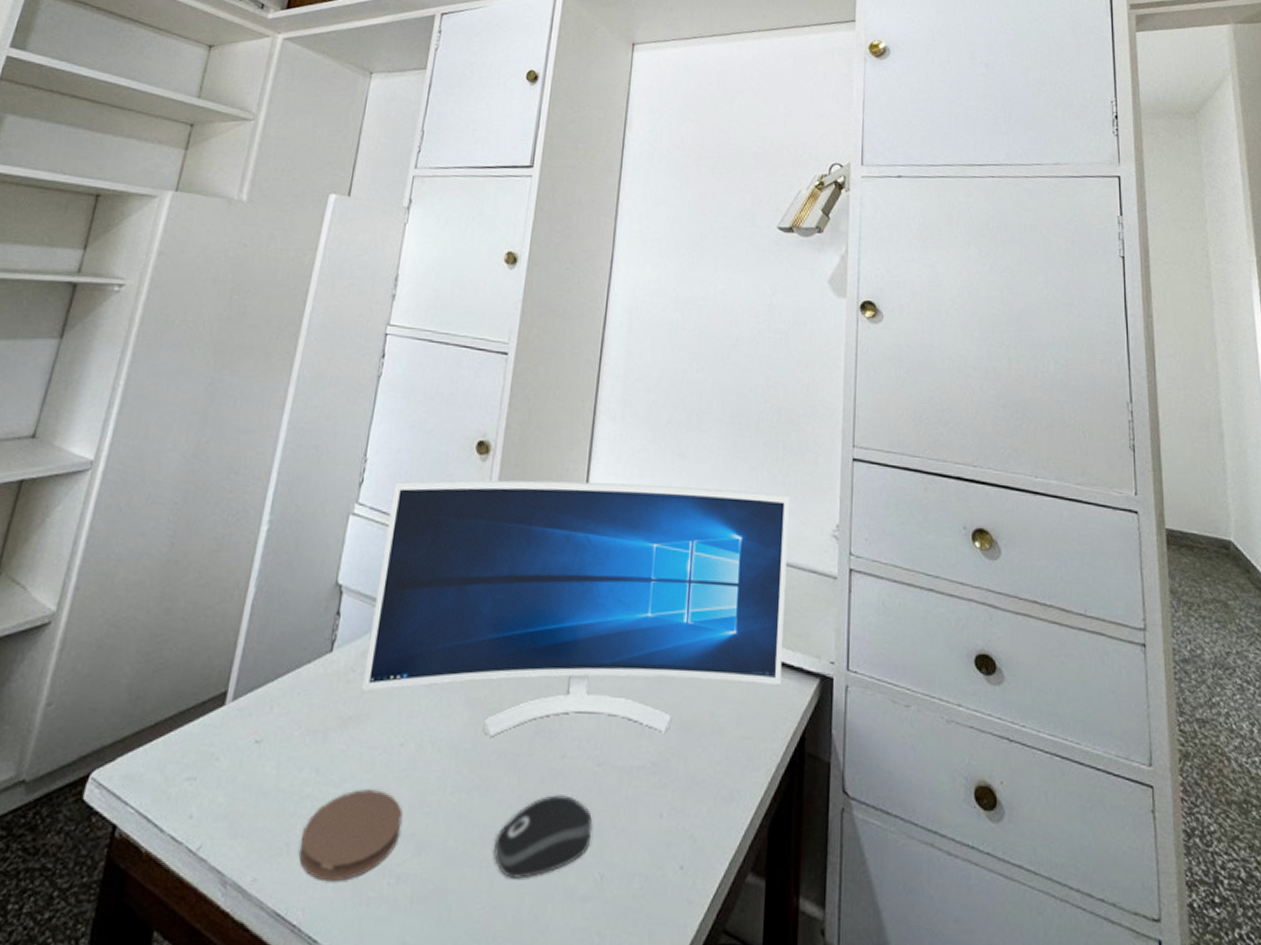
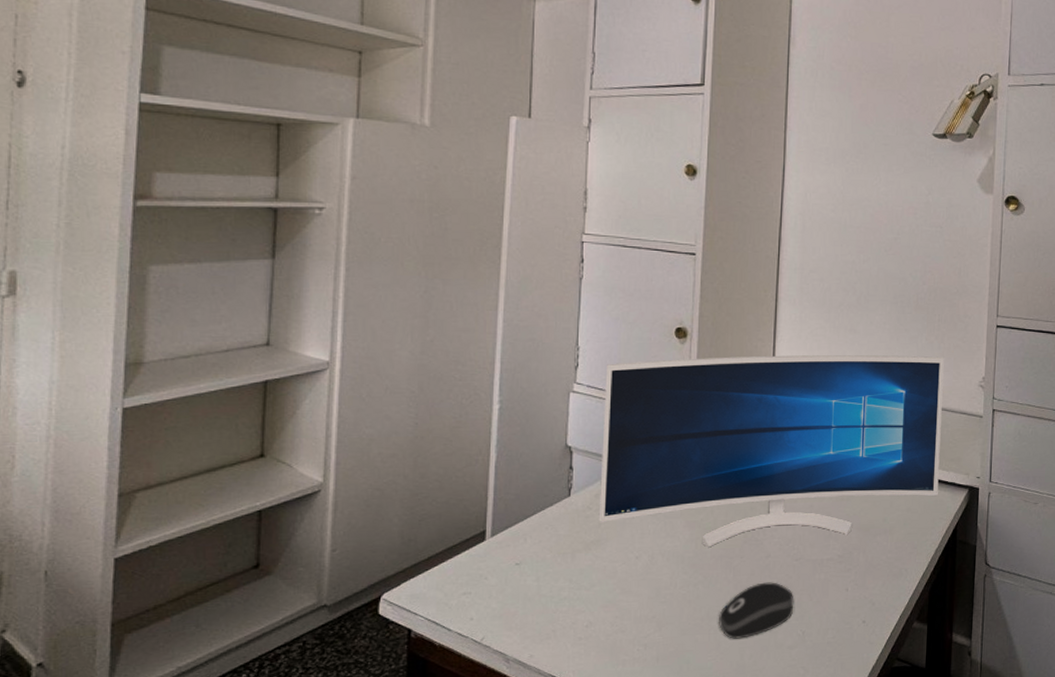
coaster: present [298,789,403,881] -> none [564,590,644,652]

